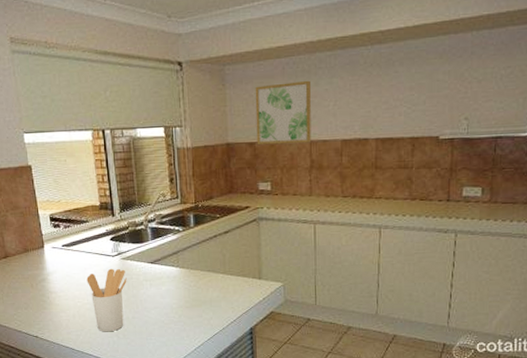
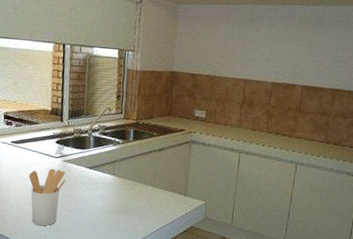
wall art: present [255,80,312,145] -> none [198,26,252,81]

